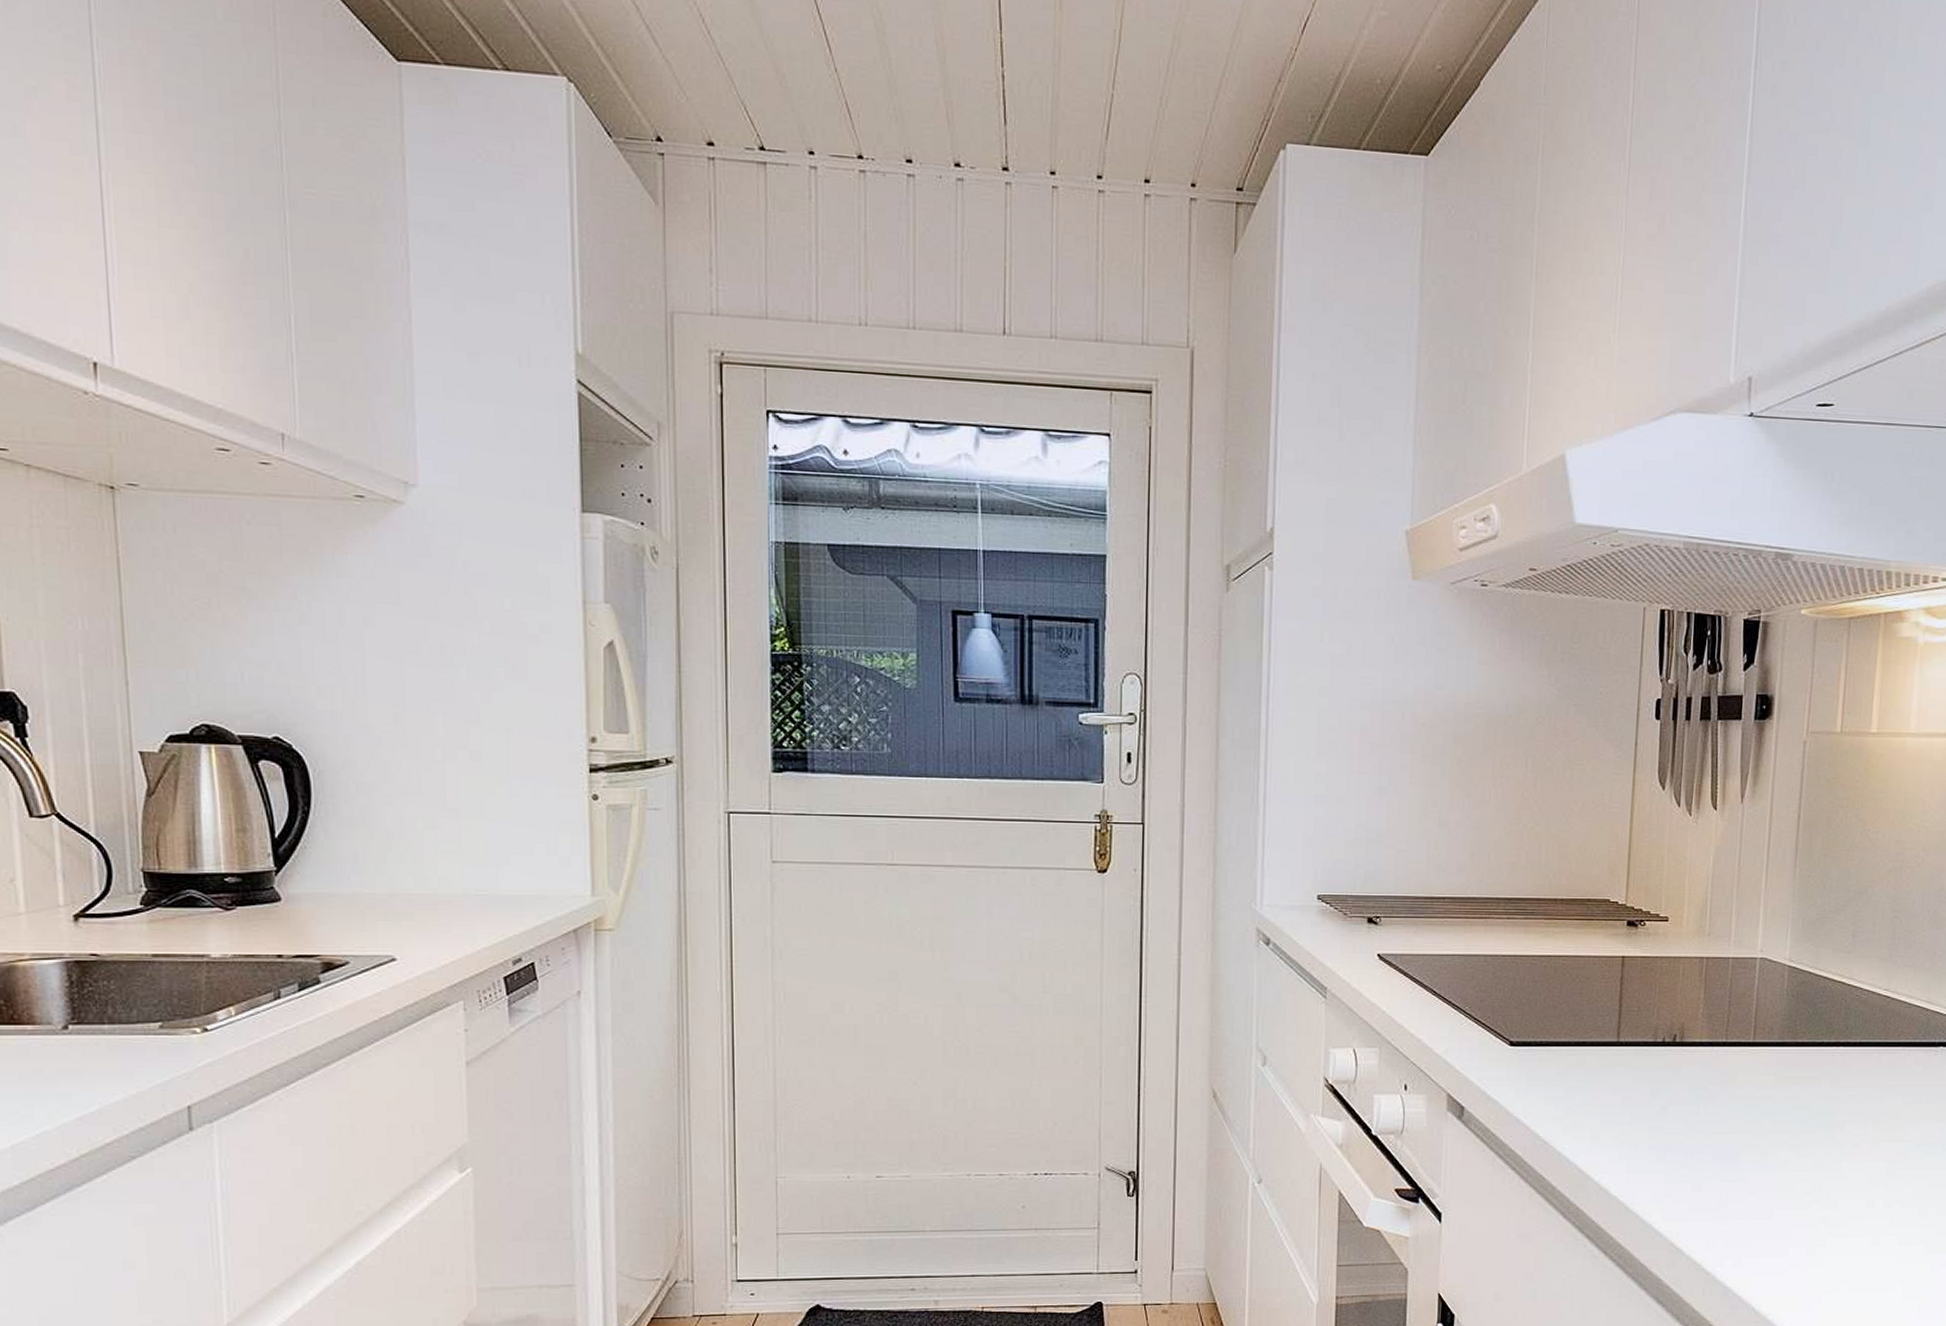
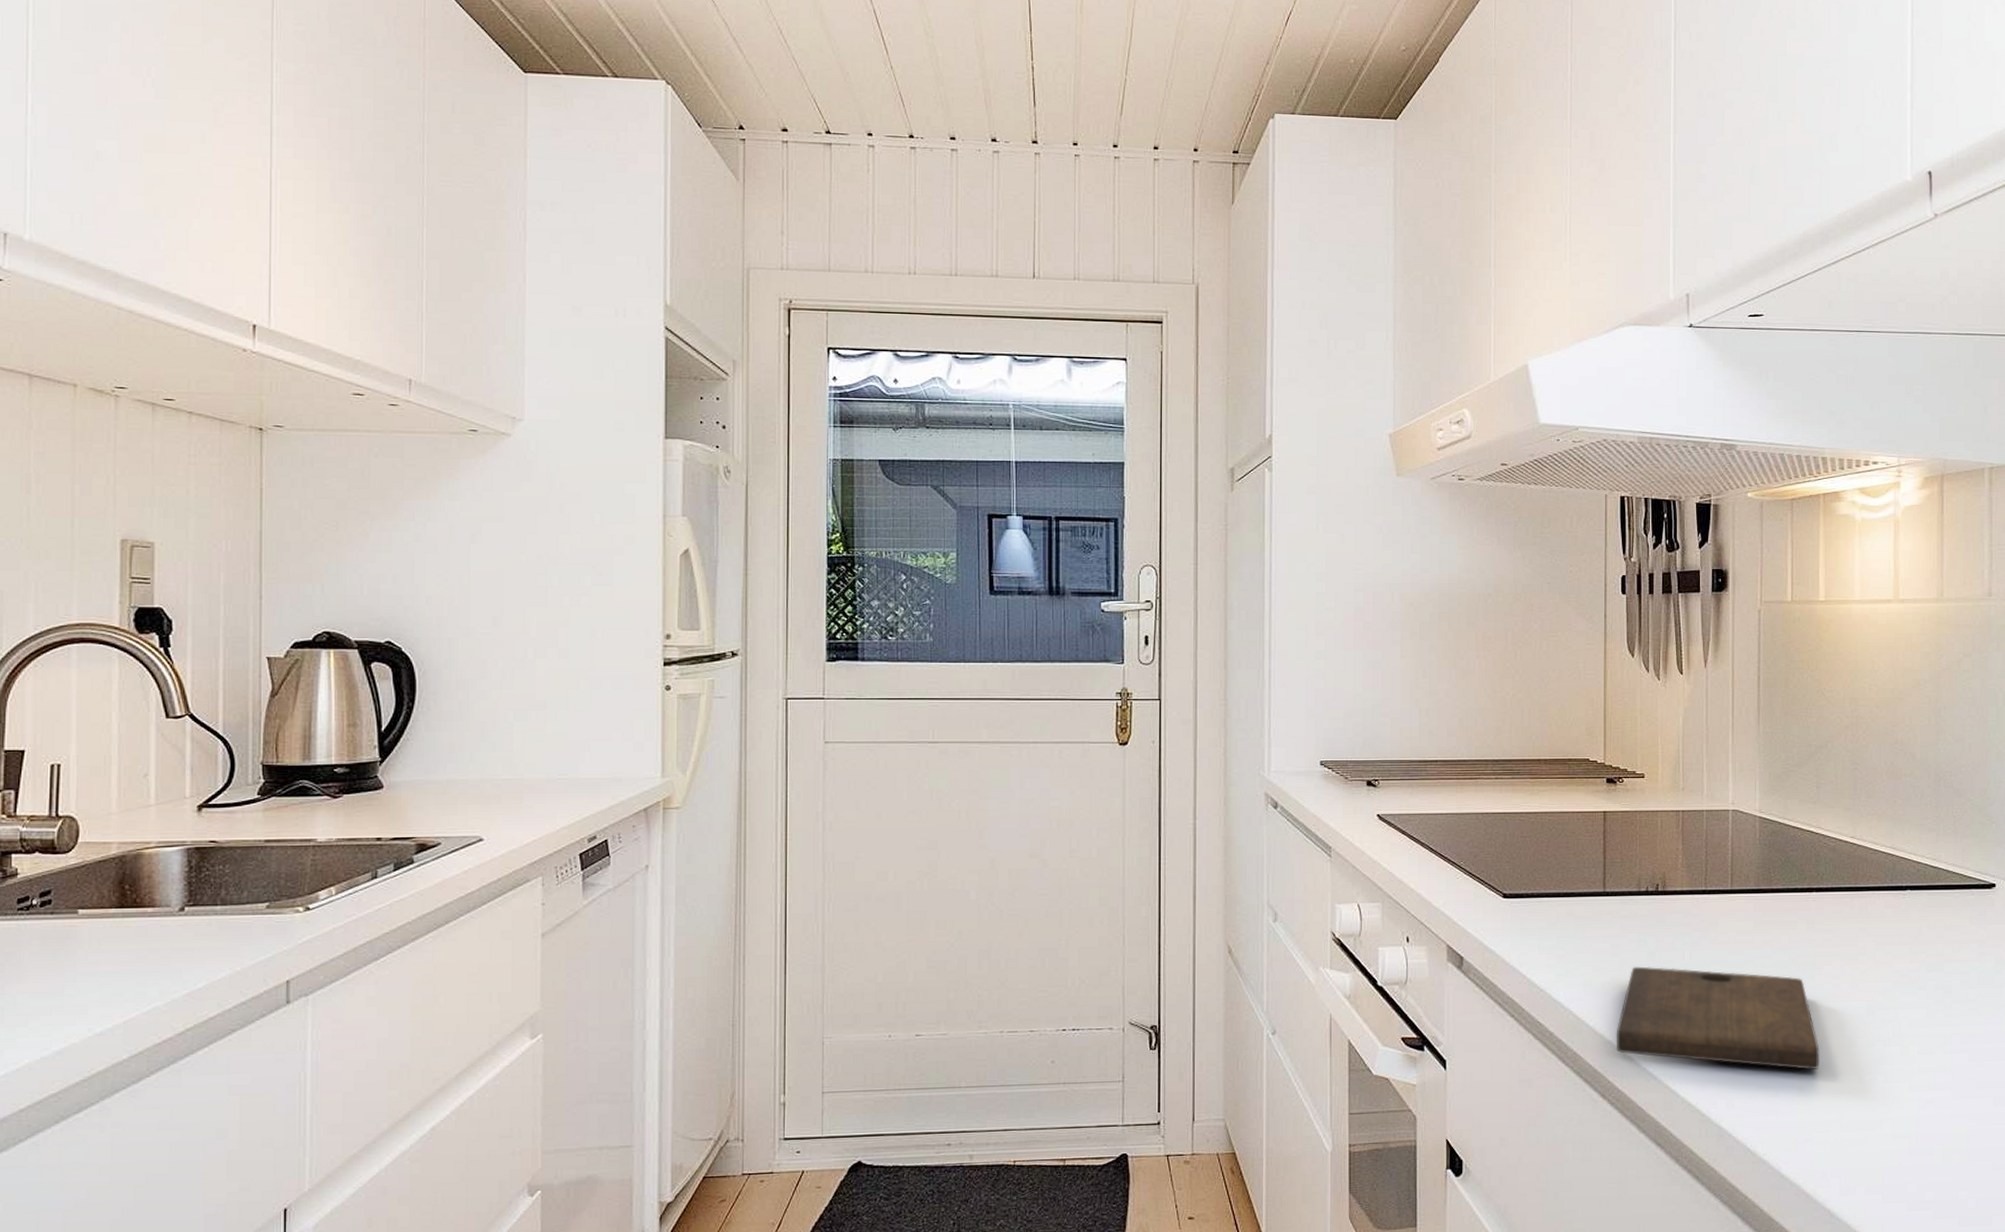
cutting board: none [1621,1120,1834,1230] -> present [1616,966,1820,1071]

